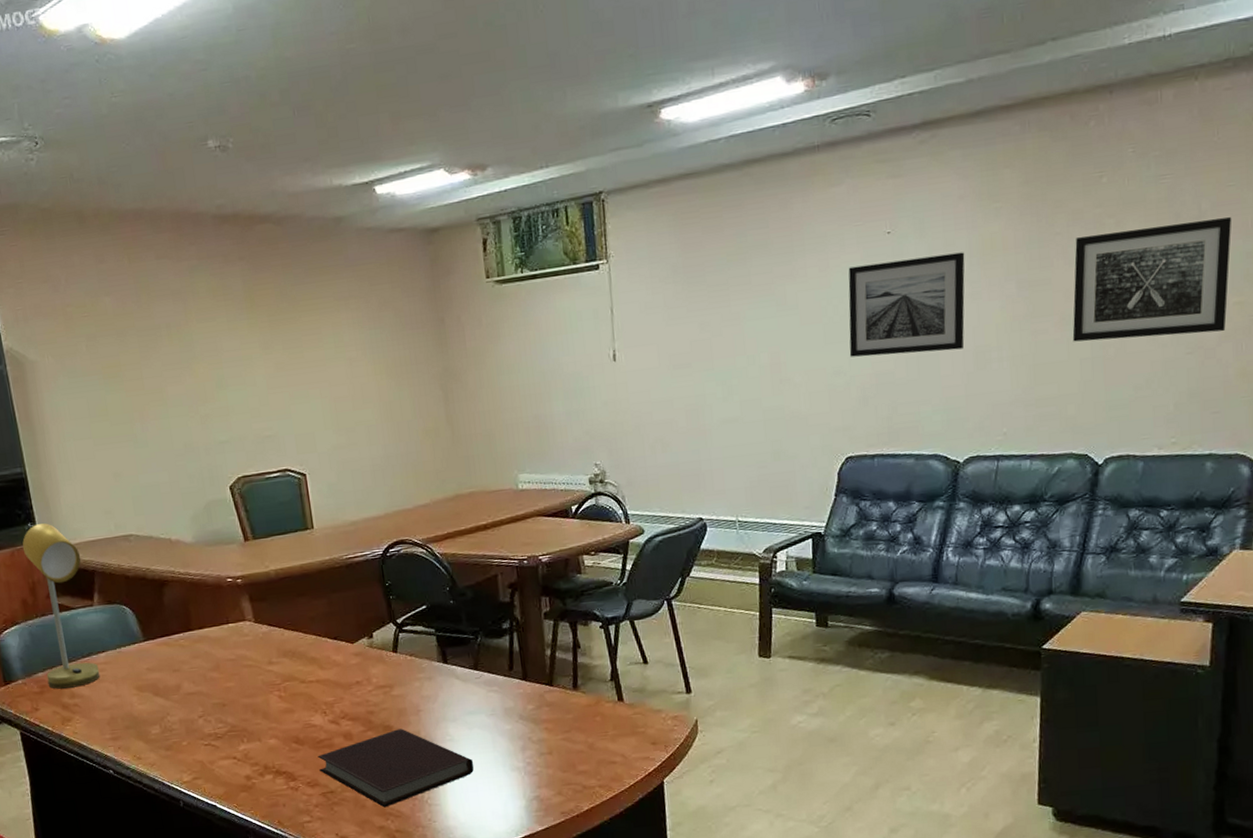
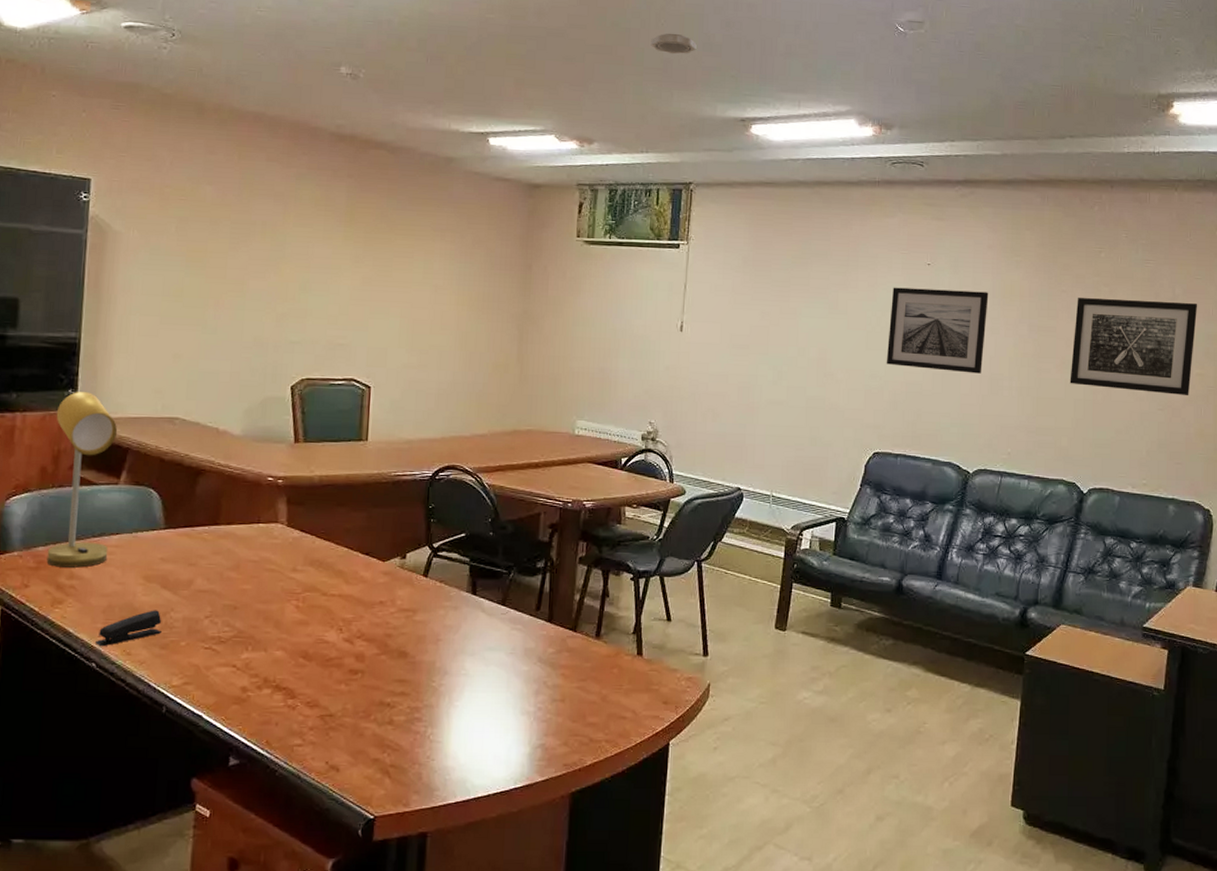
stapler: none [108,716,163,754] -> present [95,610,161,646]
notebook: present [318,728,475,808] -> none [323,656,485,739]
smoke detector: none [531,18,585,45] -> present [651,33,697,54]

